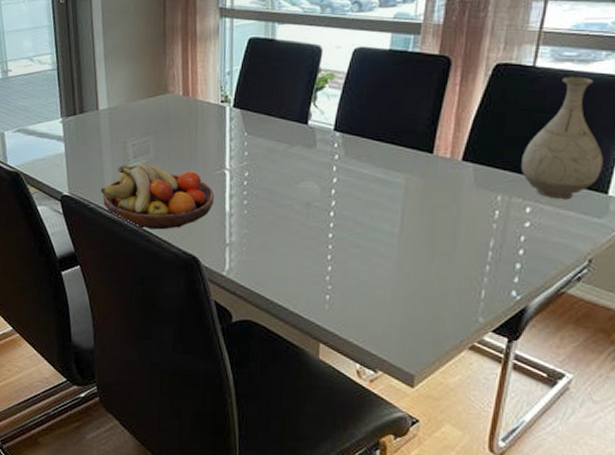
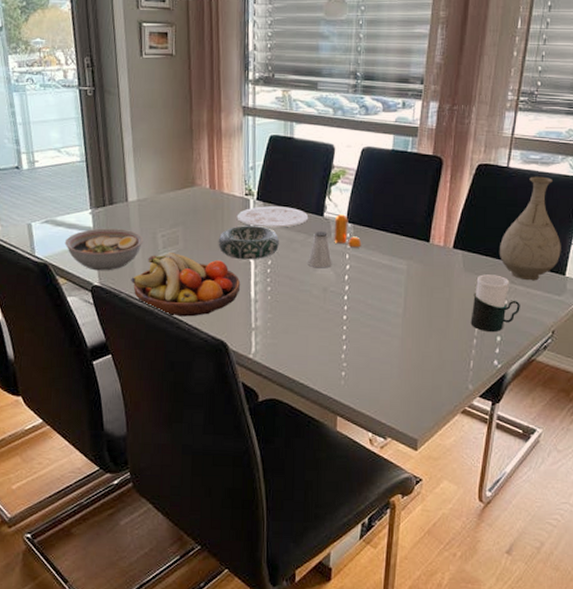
bowl: none [35,137,114,181] -> present [64,228,144,271]
decorative bowl: none [191,135,257,171] -> present [218,226,279,260]
plate: none [211,114,291,137] -> present [236,206,309,228]
saltshaker: none [289,140,317,181] -> present [308,230,332,268]
pepper shaker: none [319,121,352,159] -> present [334,213,362,248]
cup: none [482,191,547,259] -> present [470,274,520,333]

